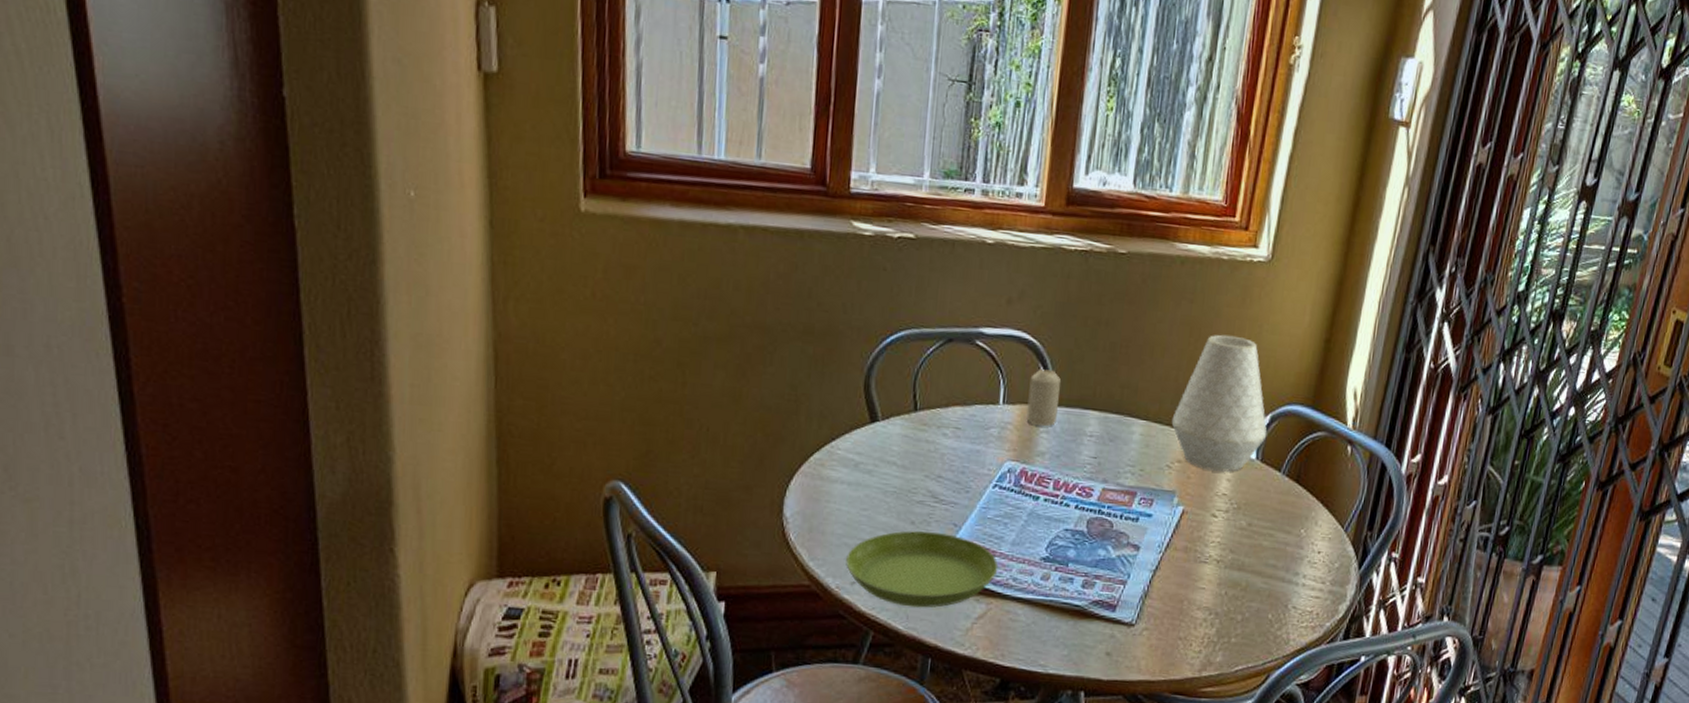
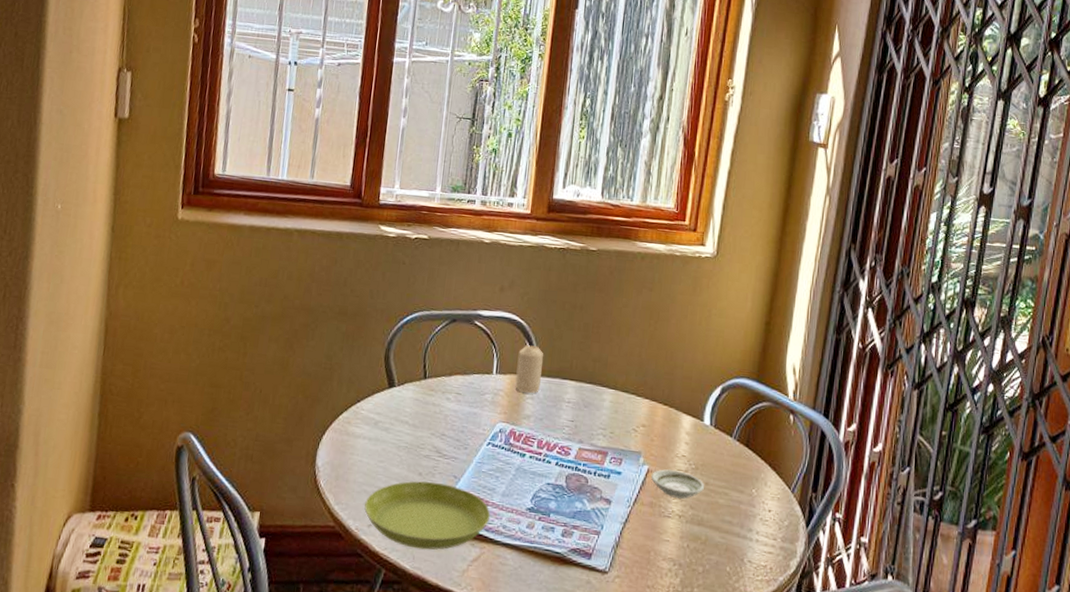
vase: present [1171,334,1267,472] -> none [636,317,719,436]
saucer: none [1187,510,1247,542] -> present [651,469,704,499]

